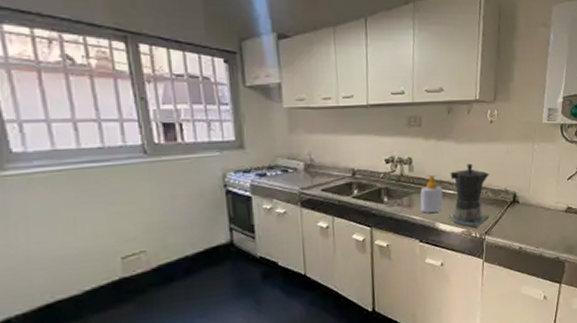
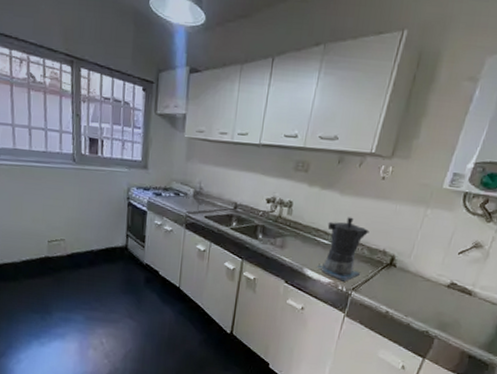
soap bottle: present [420,174,443,213] -> none [291,220,317,258]

